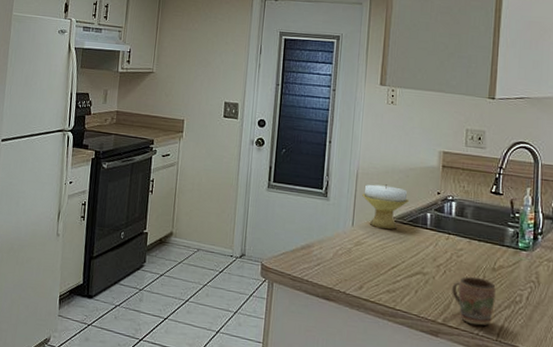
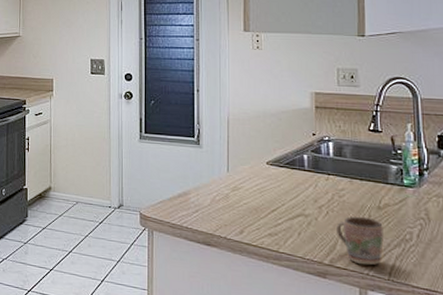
candle holder: present [362,184,409,229] -> none [235,129,283,173]

